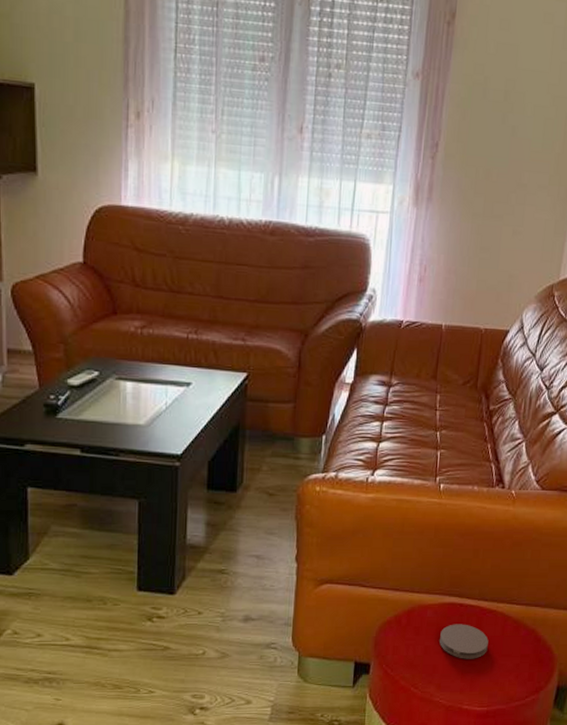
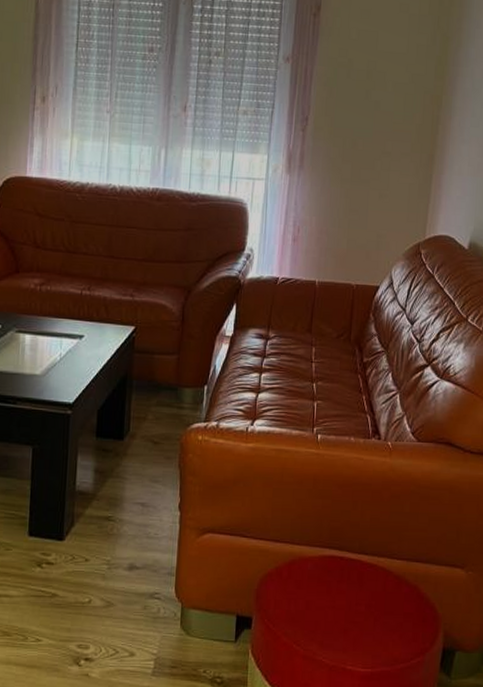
coaster: present [438,624,489,659] -> none [320,578,370,616]

